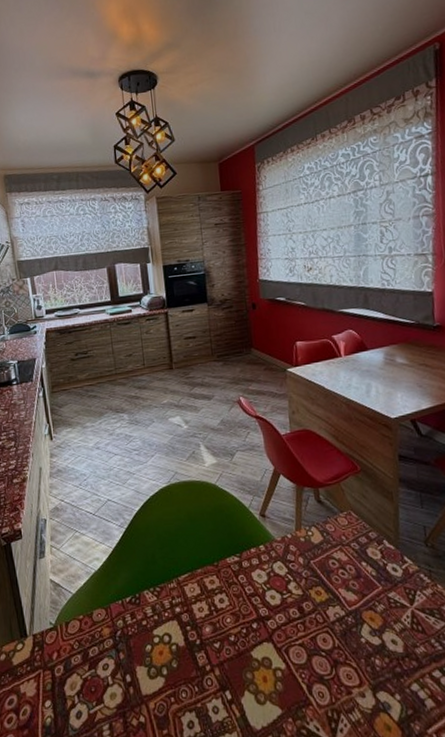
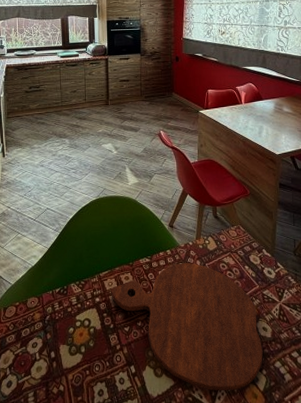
cutting board: none [192,560,395,722] -> present [110,263,263,391]

